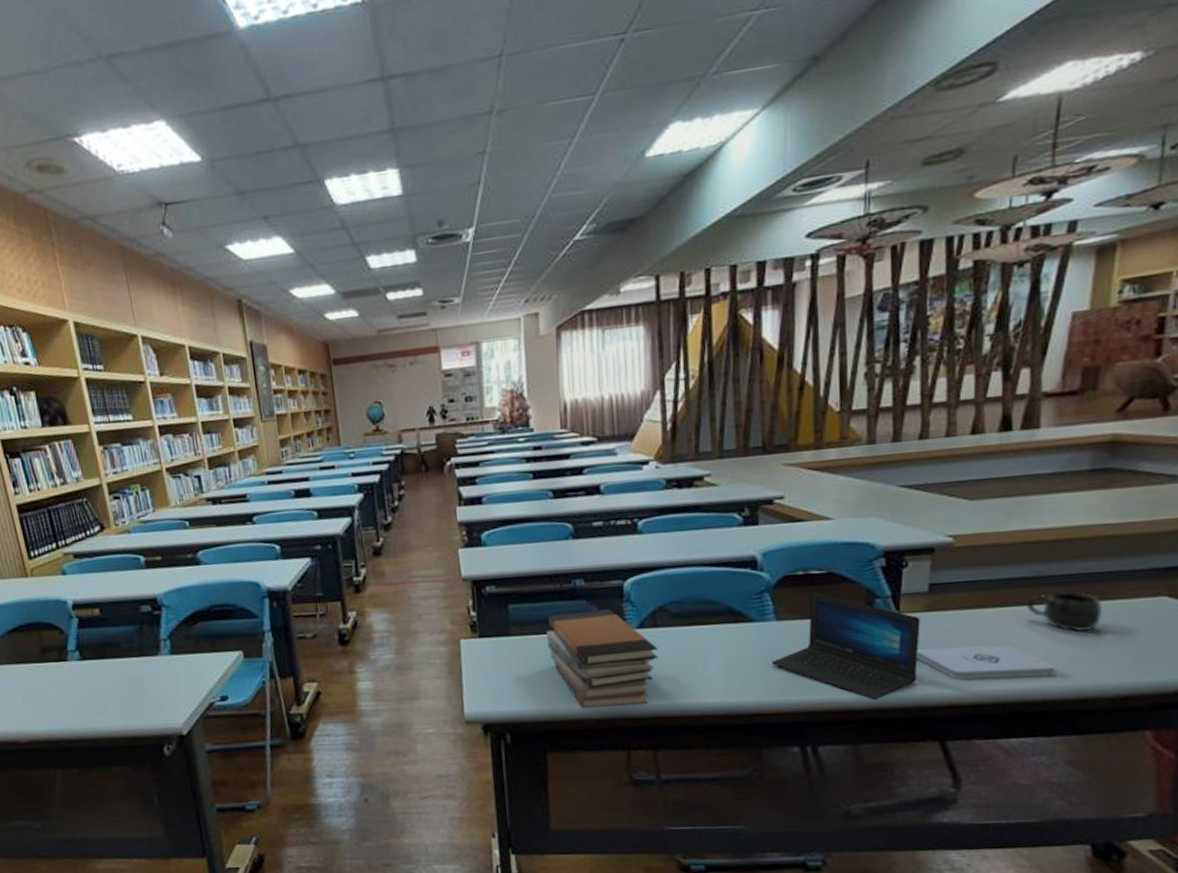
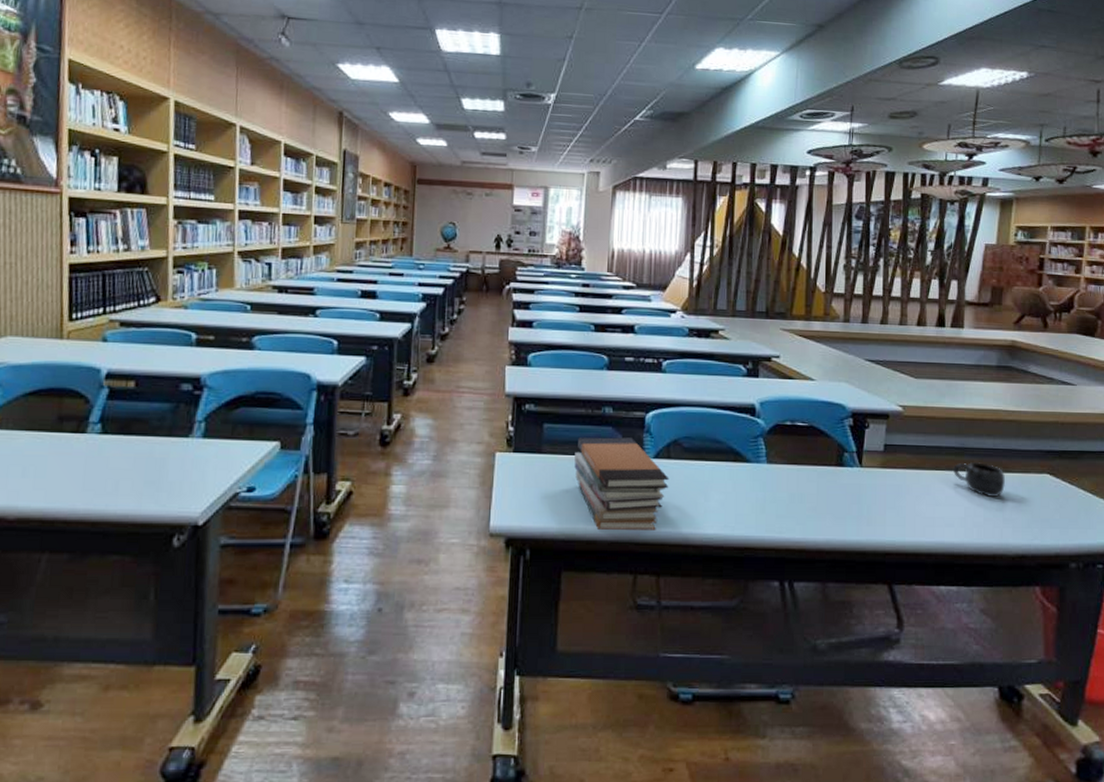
laptop: present [771,593,920,700] -> none [761,442,877,542]
notepad: present [916,644,1056,680] -> none [873,500,974,533]

